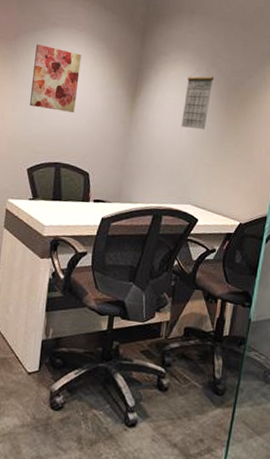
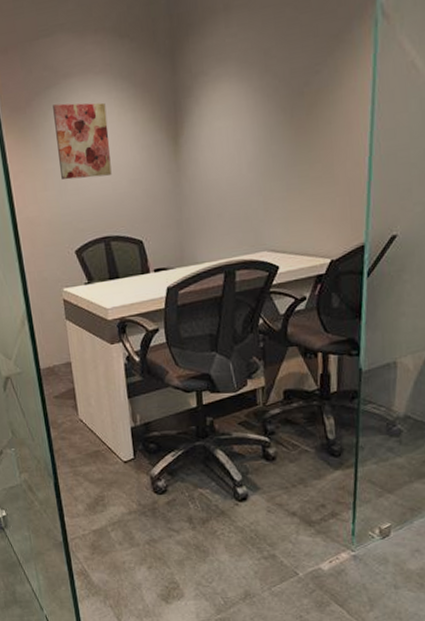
calendar: present [181,69,214,129] -> none [236,78,270,160]

